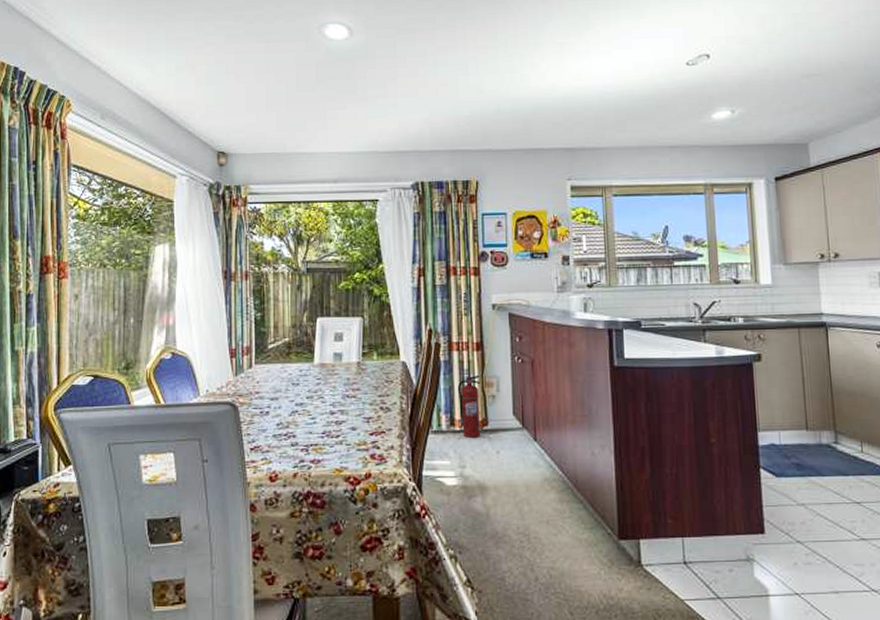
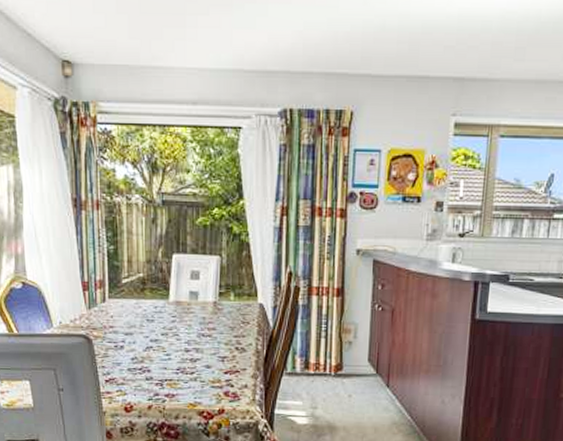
fire extinguisher: present [457,374,481,438] -> none [314,320,339,381]

